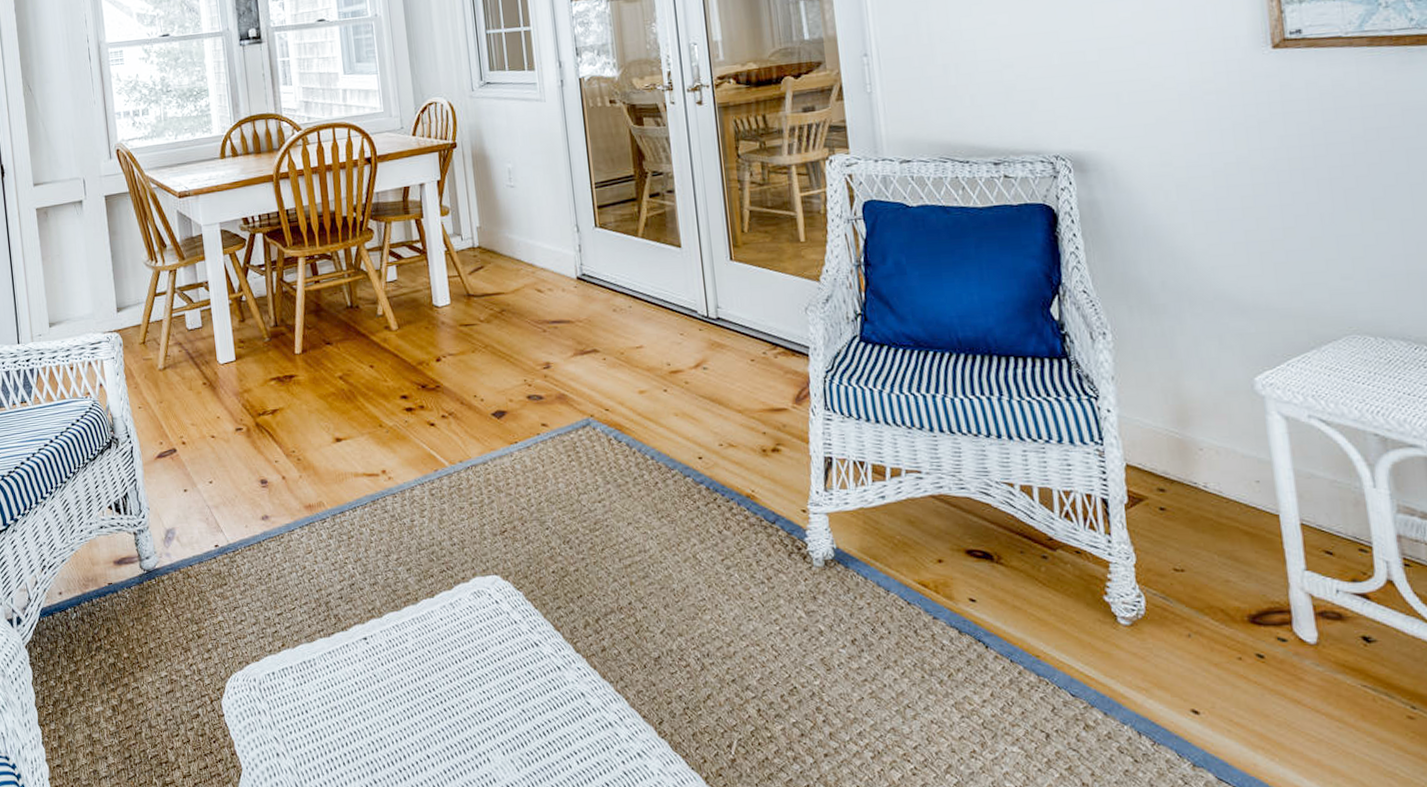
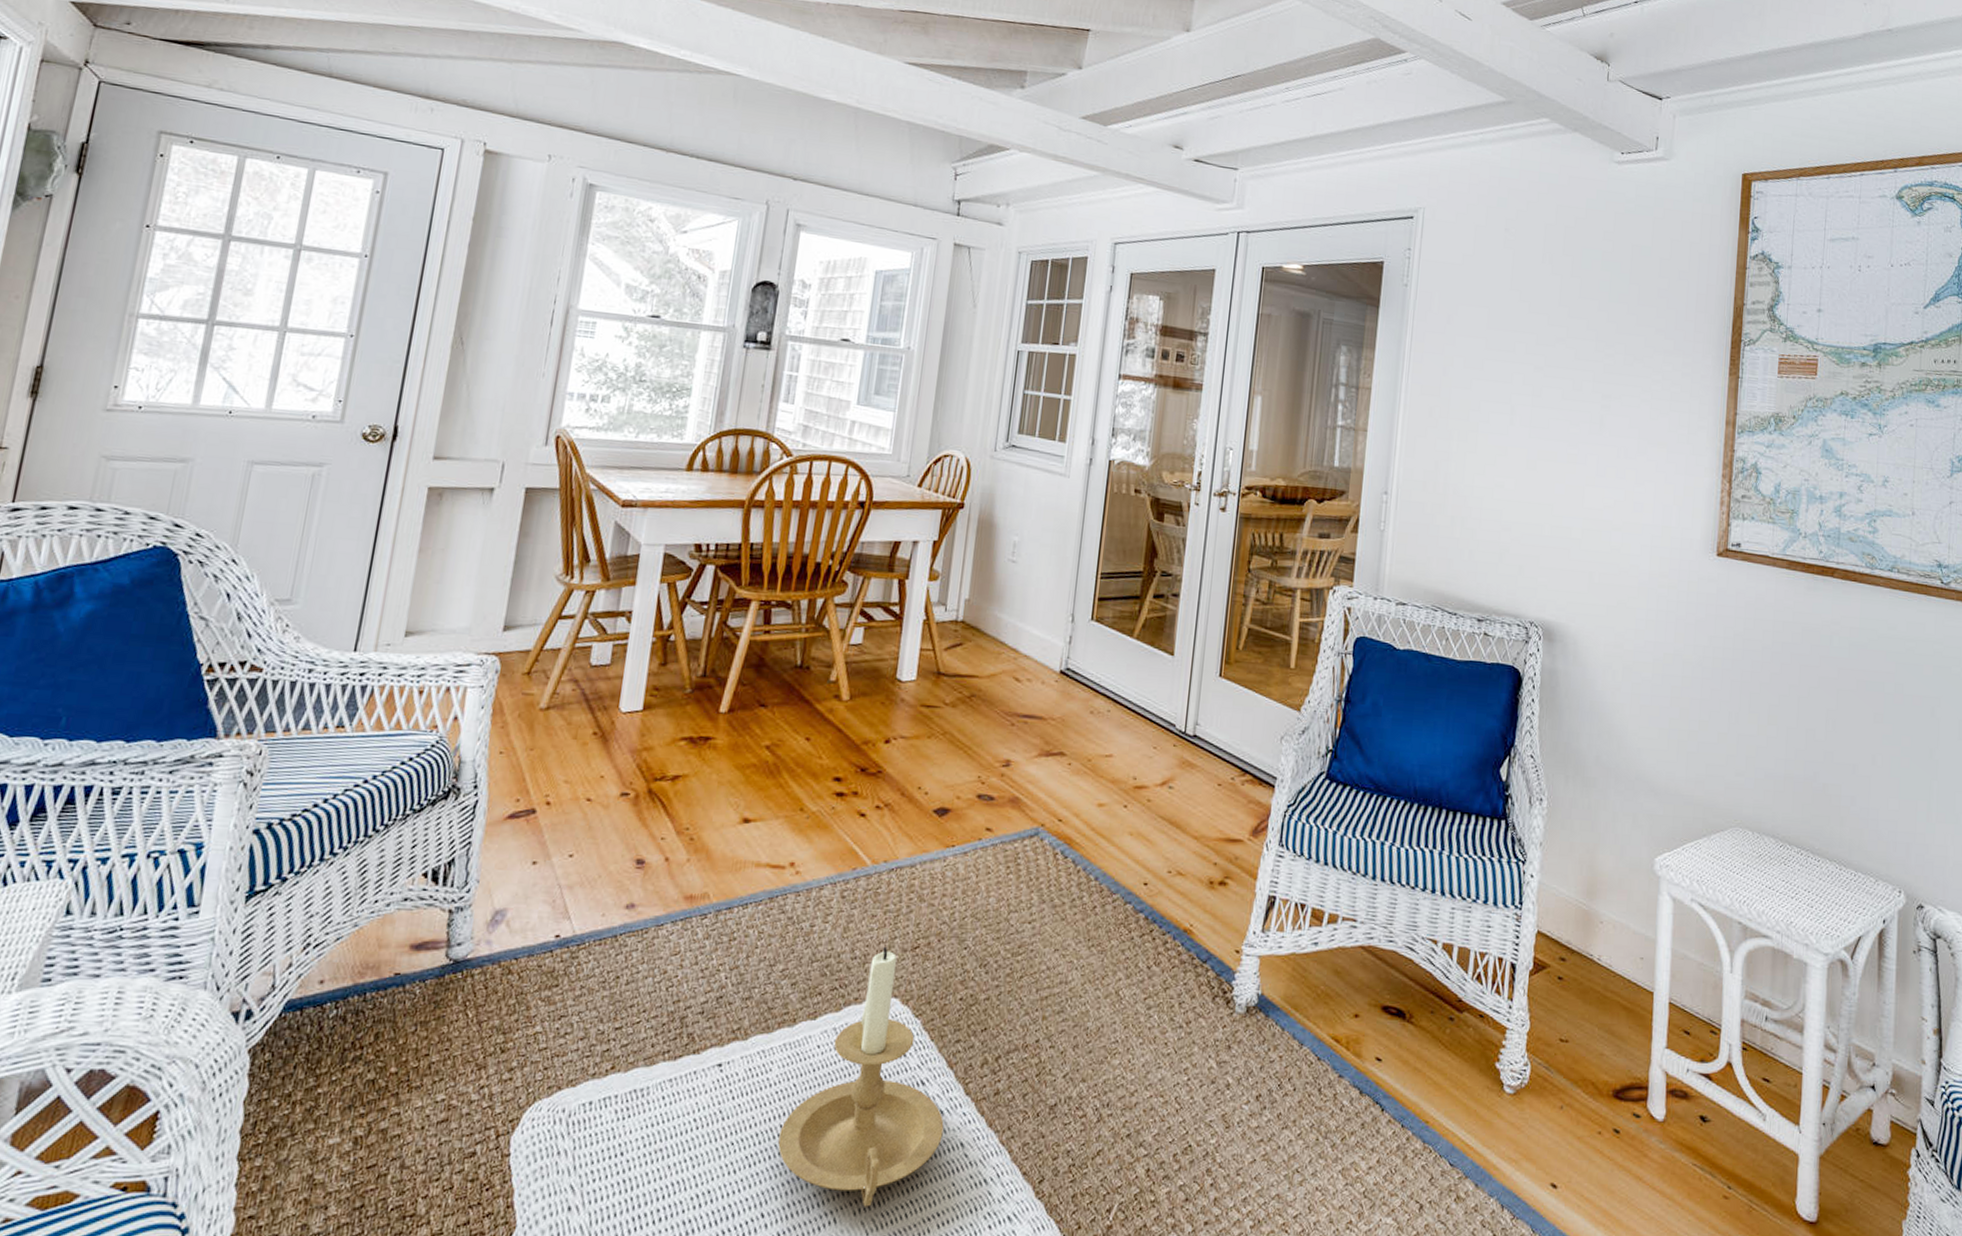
candle holder: none [426,533,564,748] -> present [778,946,944,1207]

